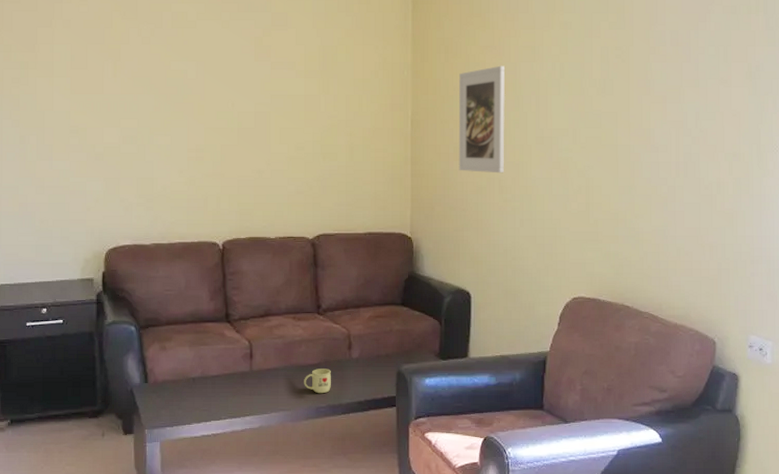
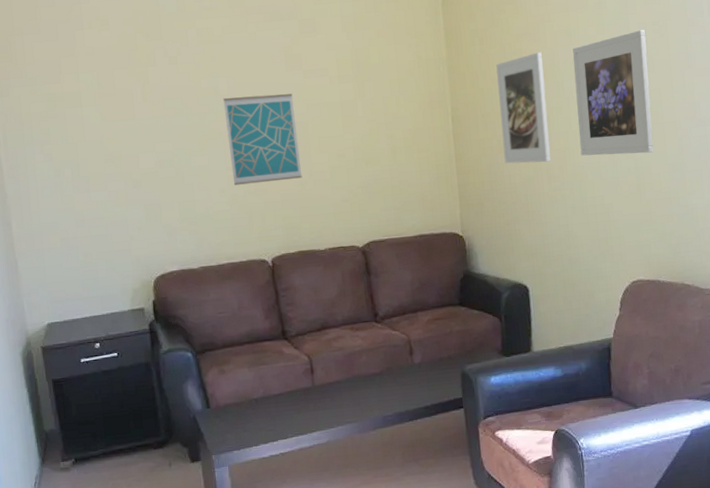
wall art: none [191,81,260,167] -> present [223,94,302,185]
mug: present [304,369,331,394] -> none [368,376,396,403]
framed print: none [534,53,608,173] -> present [573,30,654,156]

